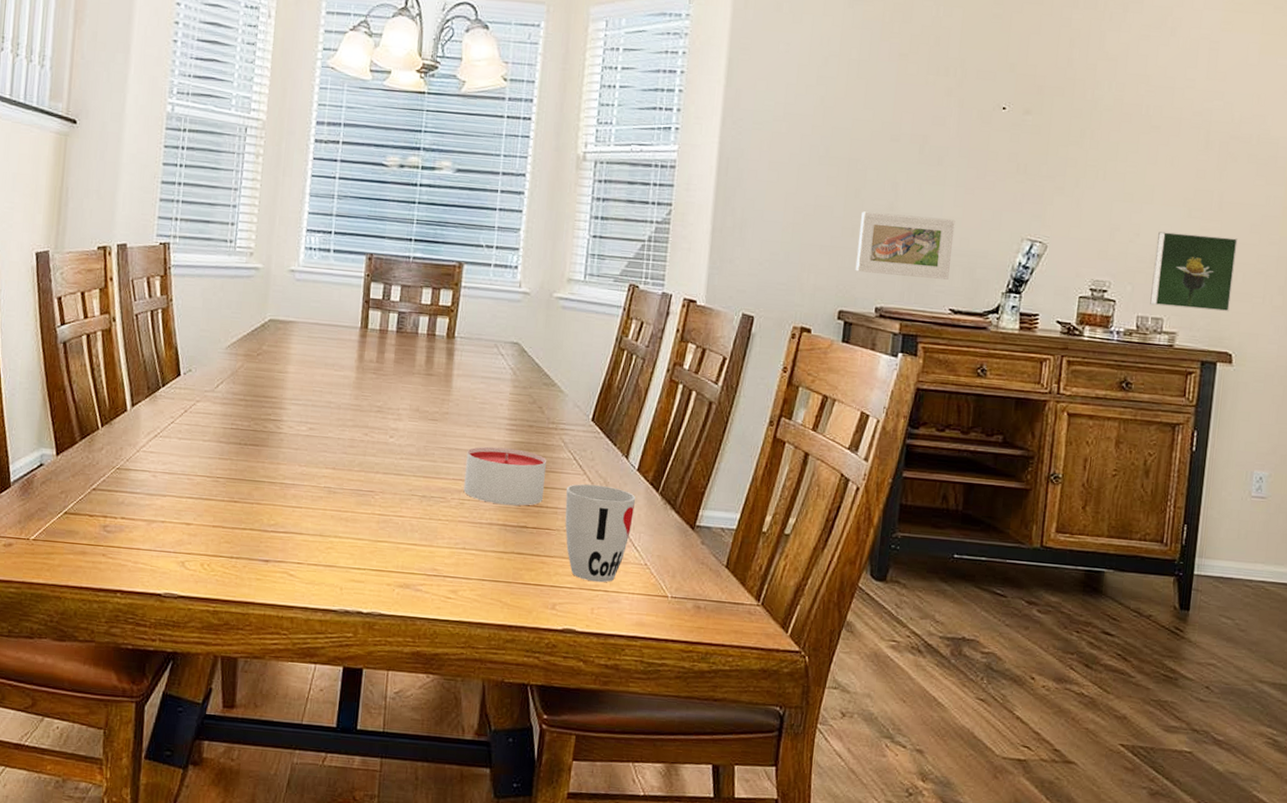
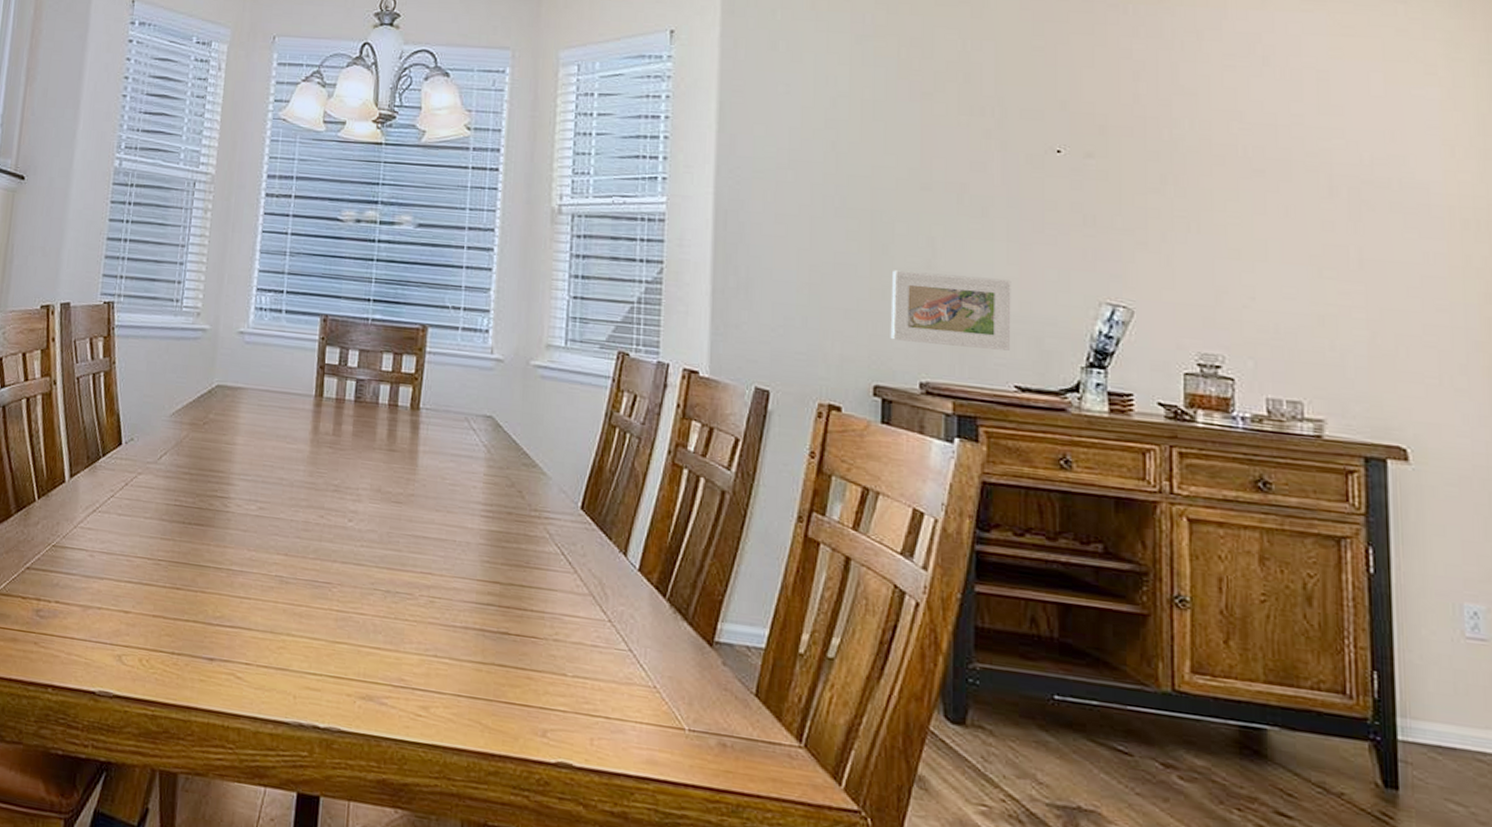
candle: present [463,446,546,506] -> none [433,535,529,608]
cup: present [565,484,636,583] -> none [553,584,639,707]
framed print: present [1150,231,1238,312] -> none [1280,295,1394,396]

